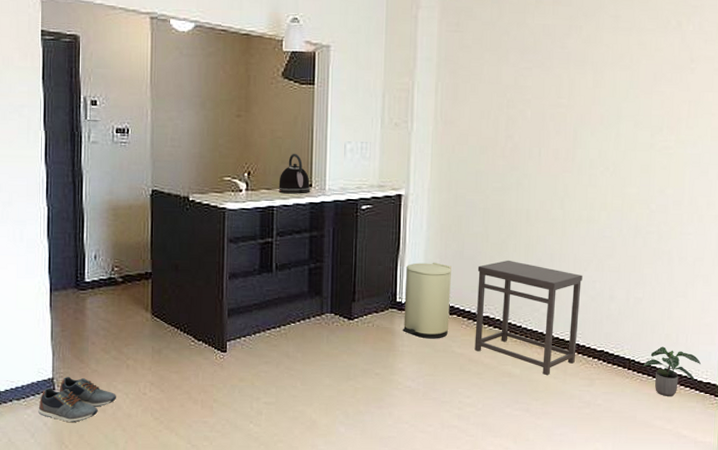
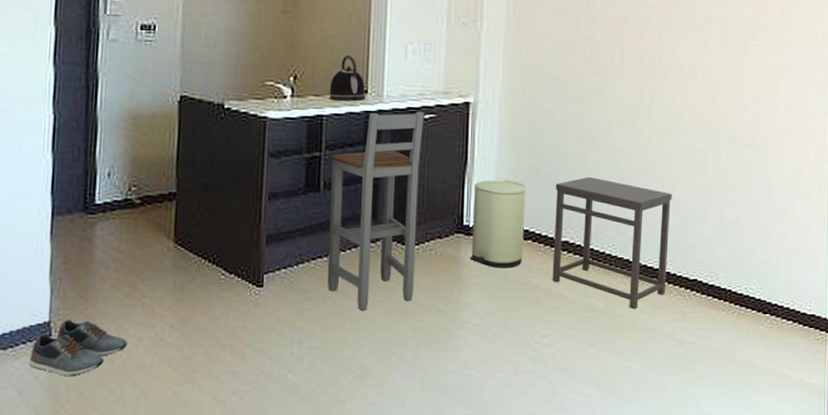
bar stool: none [280,202,361,373] -> present [327,111,424,311]
potted plant: present [642,346,701,396] -> none [740,274,803,331]

